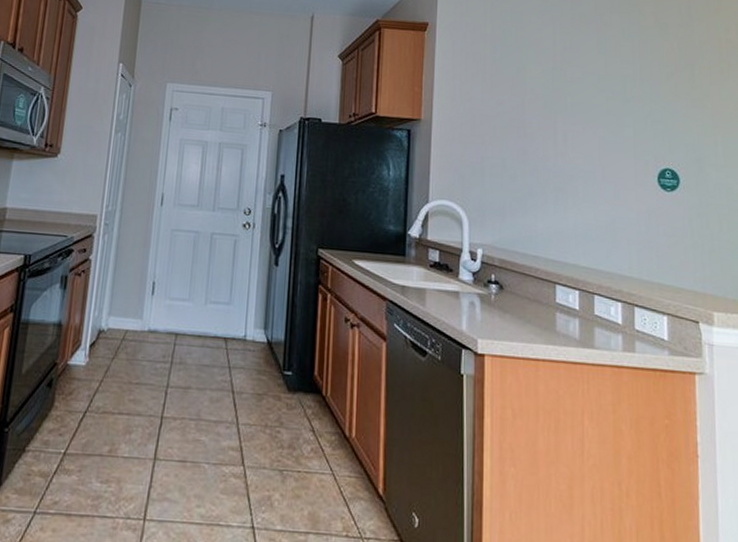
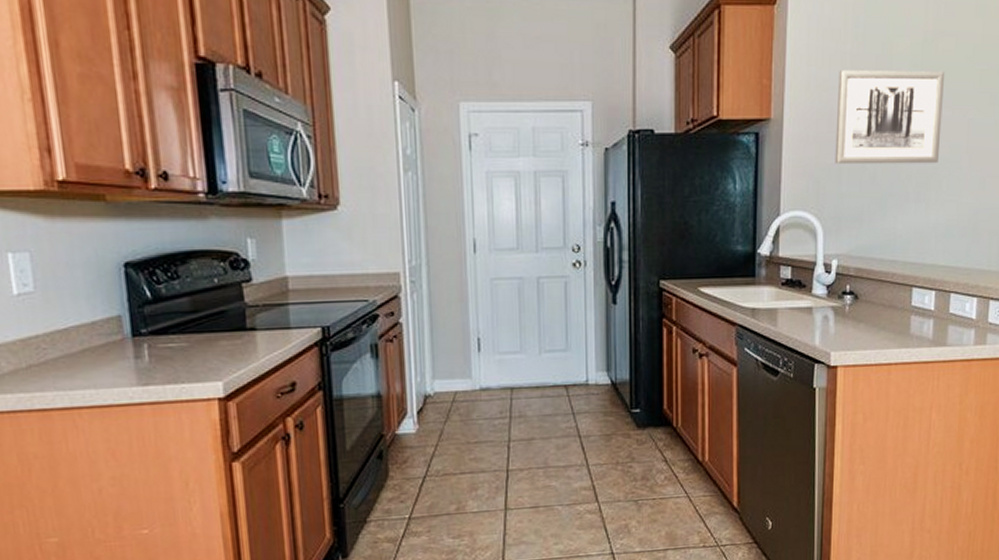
wall art: none [478,86,574,172] -> present [835,70,944,165]

